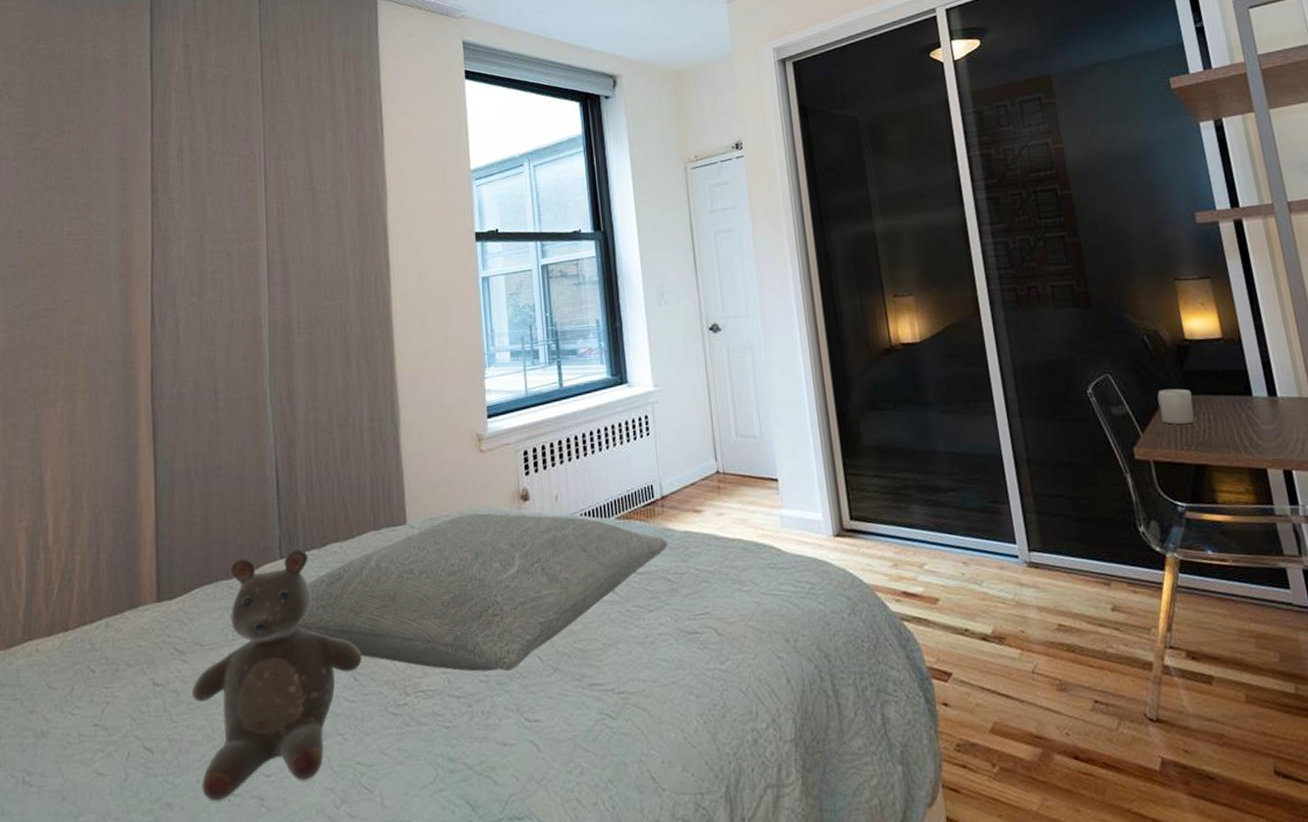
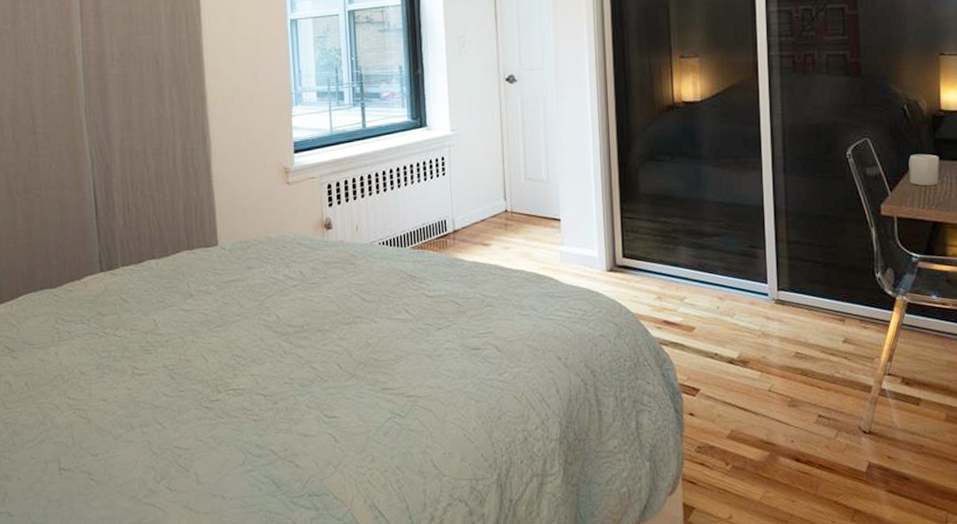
stuffed bear: present [191,550,362,802] -> none [22,265,178,475]
pillow: present [296,513,668,672] -> none [117,239,458,375]

